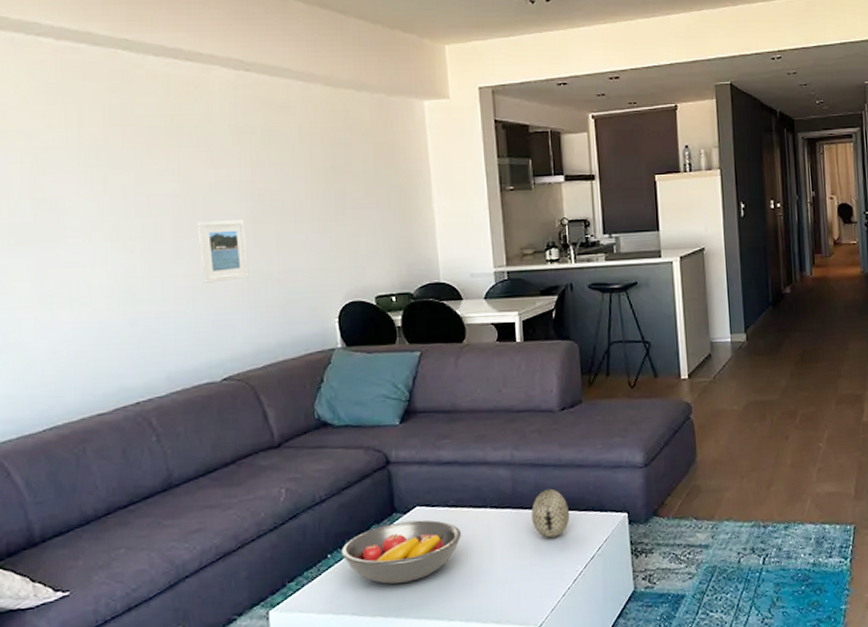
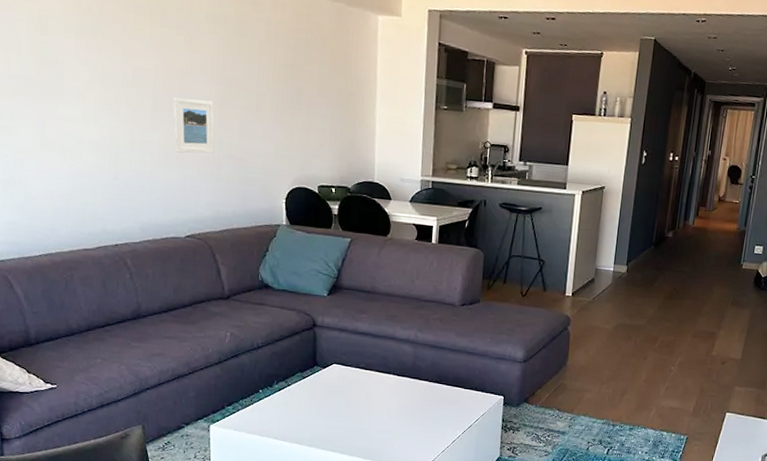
fruit bowl: present [342,520,462,584] -> none [271,374,368,421]
decorative egg: present [532,488,569,538] -> none [425,367,457,406]

